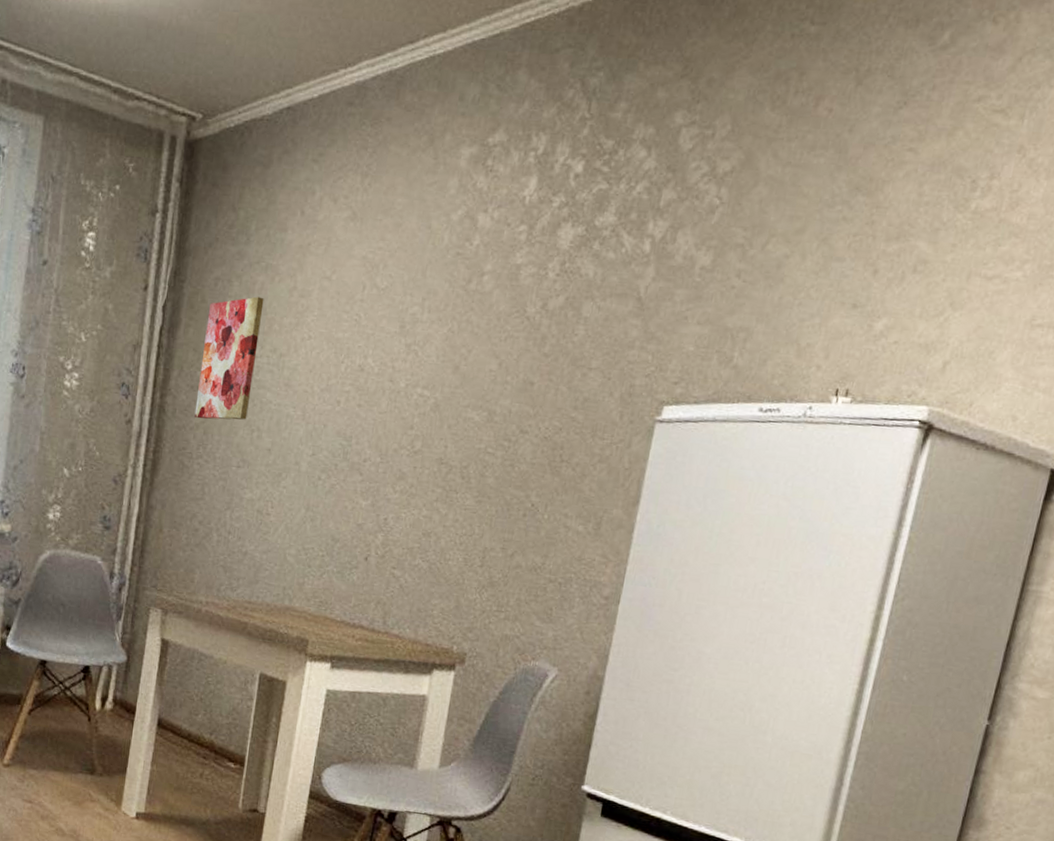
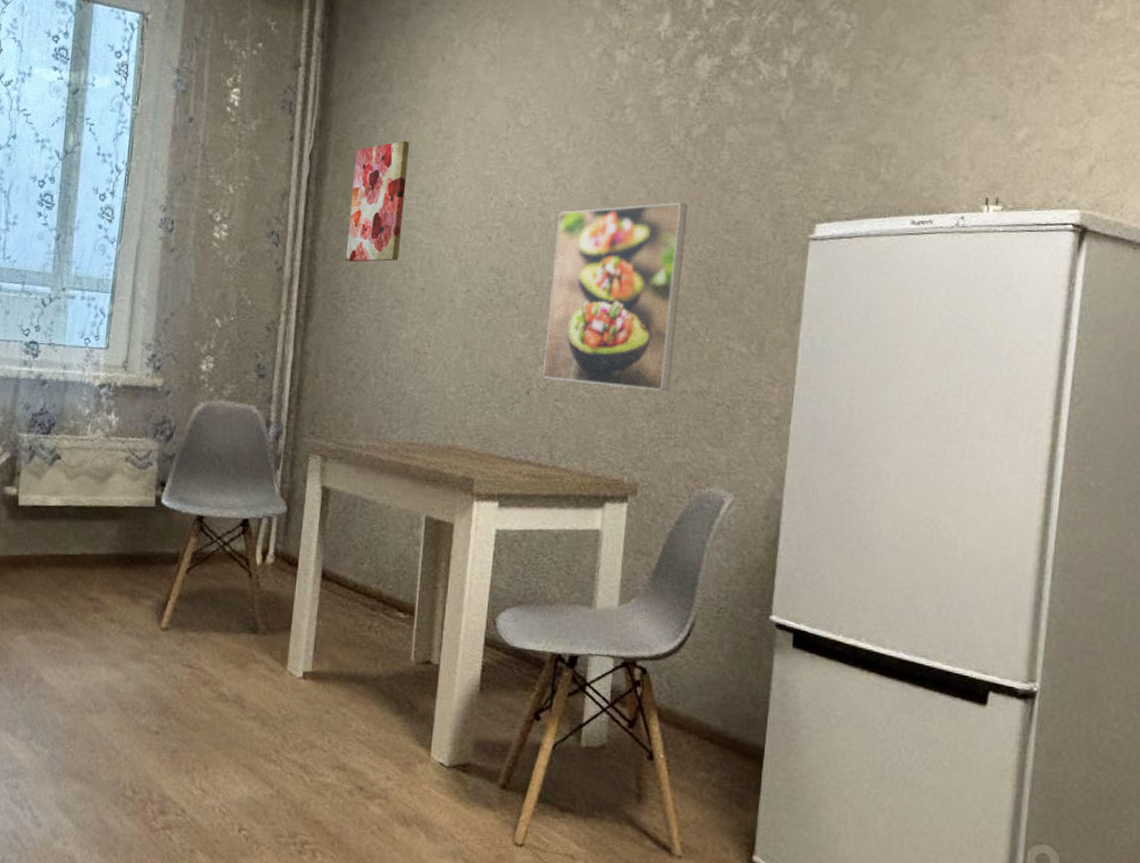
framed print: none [382,376,538,566] -> present [543,203,688,392]

